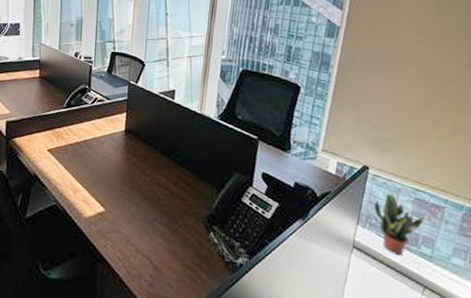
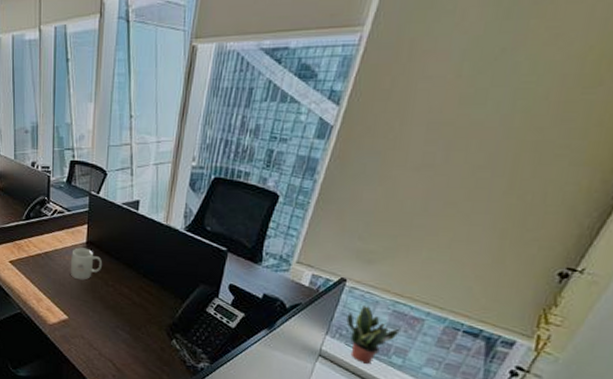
mug: none [108,135,141,169] -> present [70,247,103,280]

